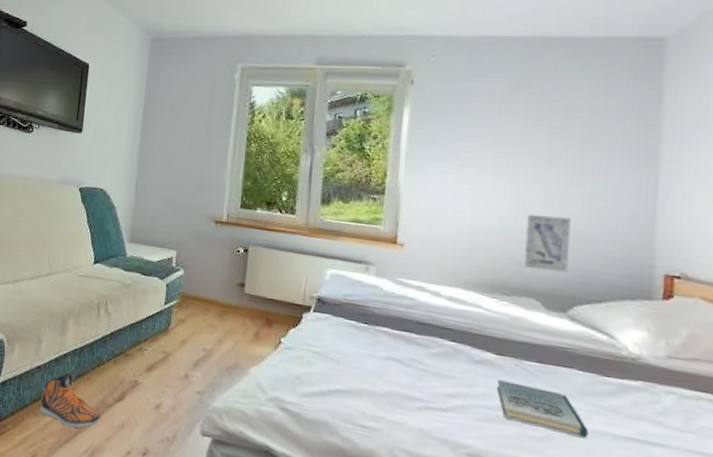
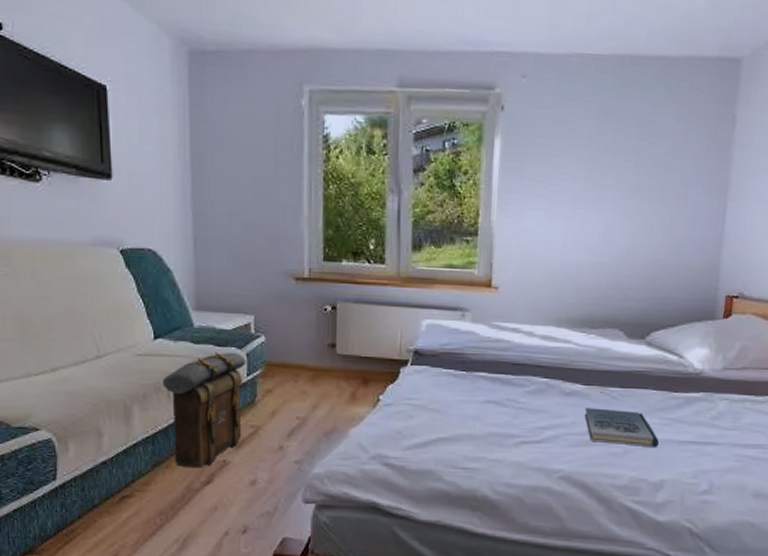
sneaker: present [39,372,101,428] -> none [113,463,188,519]
backpack: none [95,280,166,385] -> present [162,352,246,469]
wall art: present [523,214,571,272] -> none [609,247,652,301]

